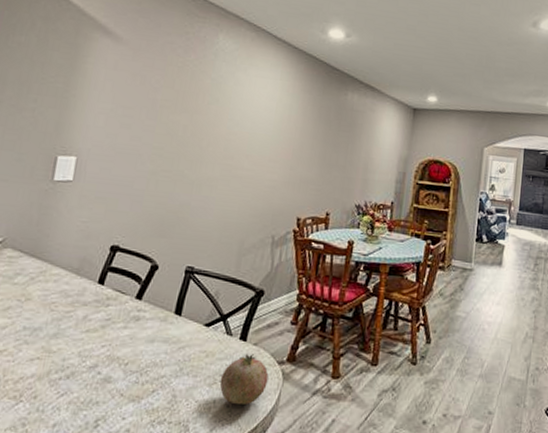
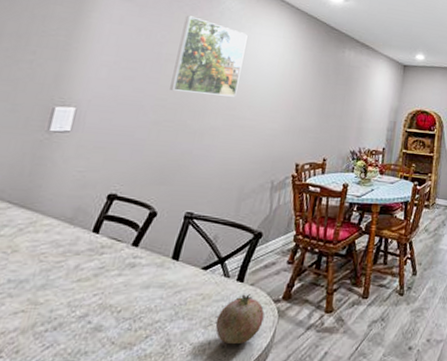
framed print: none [166,58,243,145] -> present [170,15,248,97]

